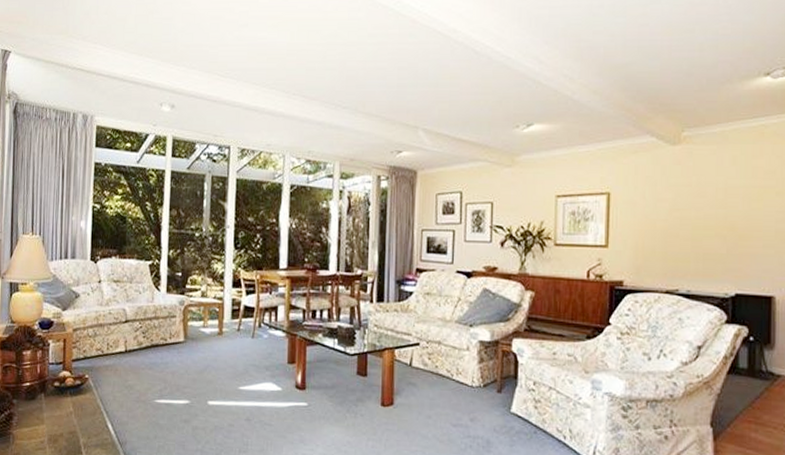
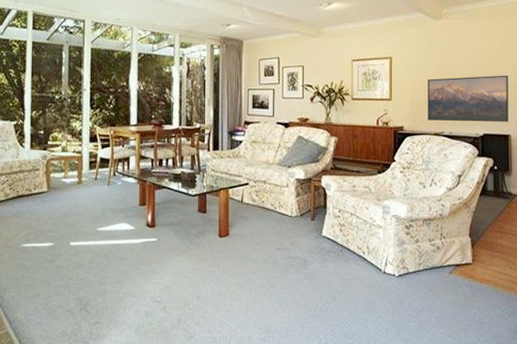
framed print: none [657,217,775,280] -> present [427,75,509,122]

